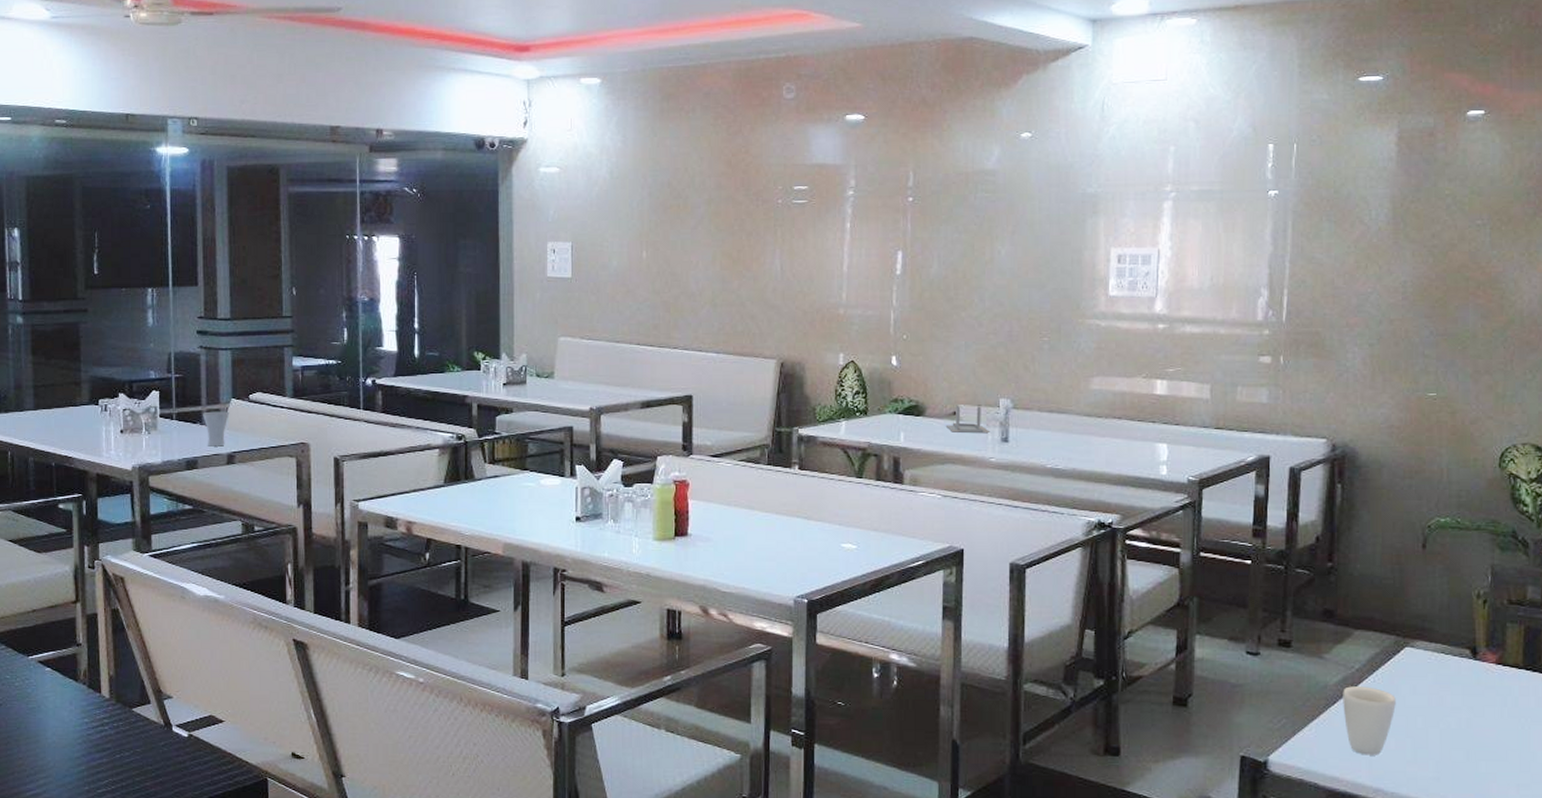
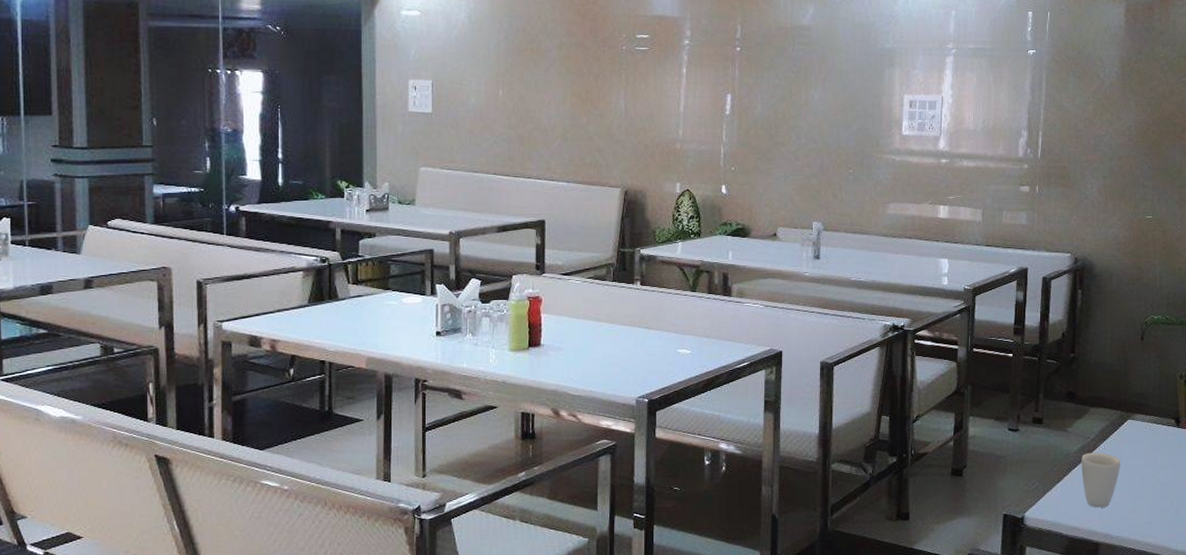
cup: present [202,411,230,447] -> none [57,237,87,272]
napkin holder: present [945,405,991,434] -> none [767,227,805,252]

